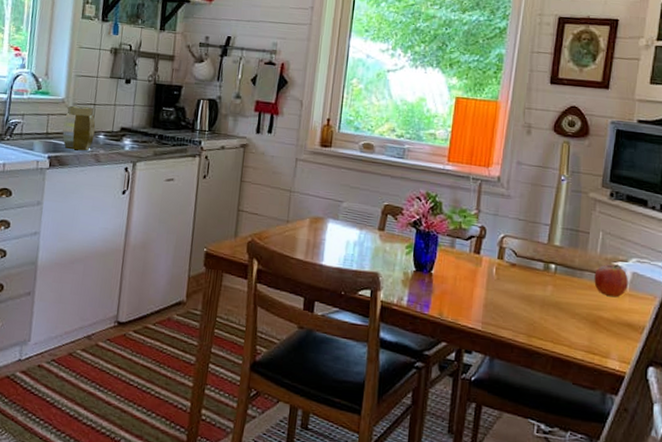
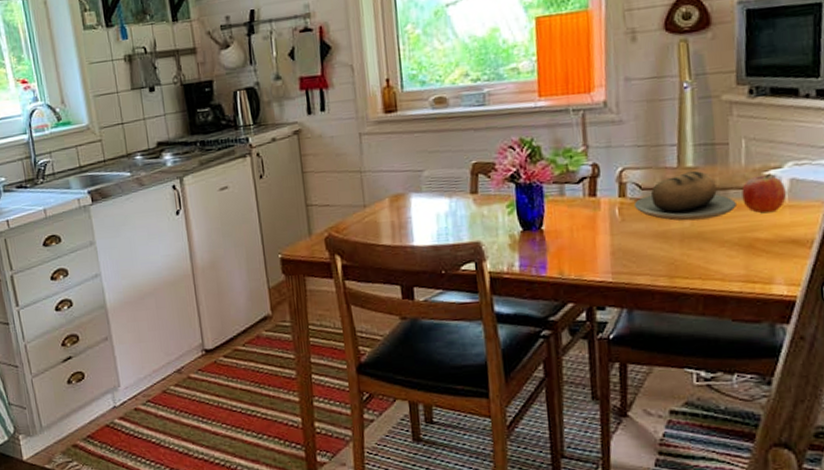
jar: present [62,105,96,151] -> none [94,127,131,180]
bread: none [508,249,589,293] -> present [633,171,736,221]

